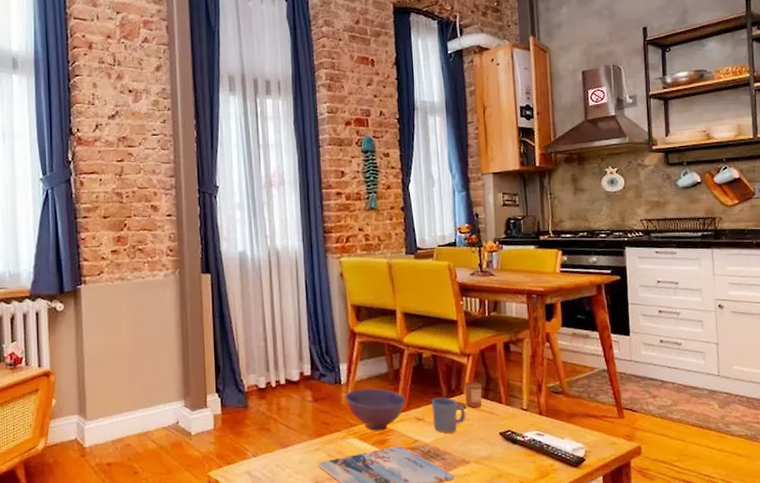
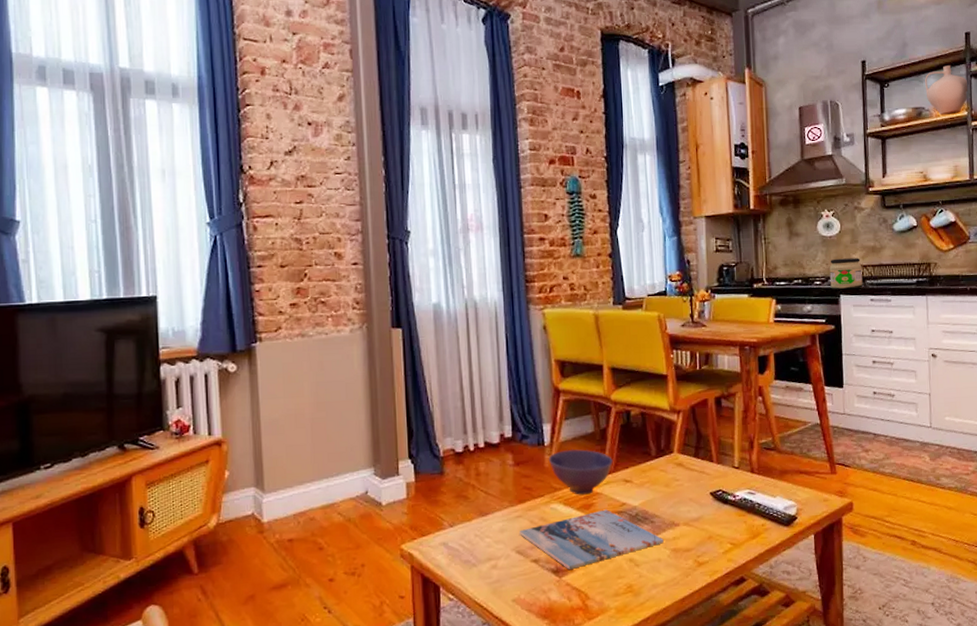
mug: present [432,397,466,434] -> none [640,456,676,496]
candle: present [456,382,482,409] -> none [666,440,693,469]
jar: none [614,212,648,243] -> present [829,258,863,290]
ceramic jug: none [706,30,751,78] -> present [925,65,969,116]

